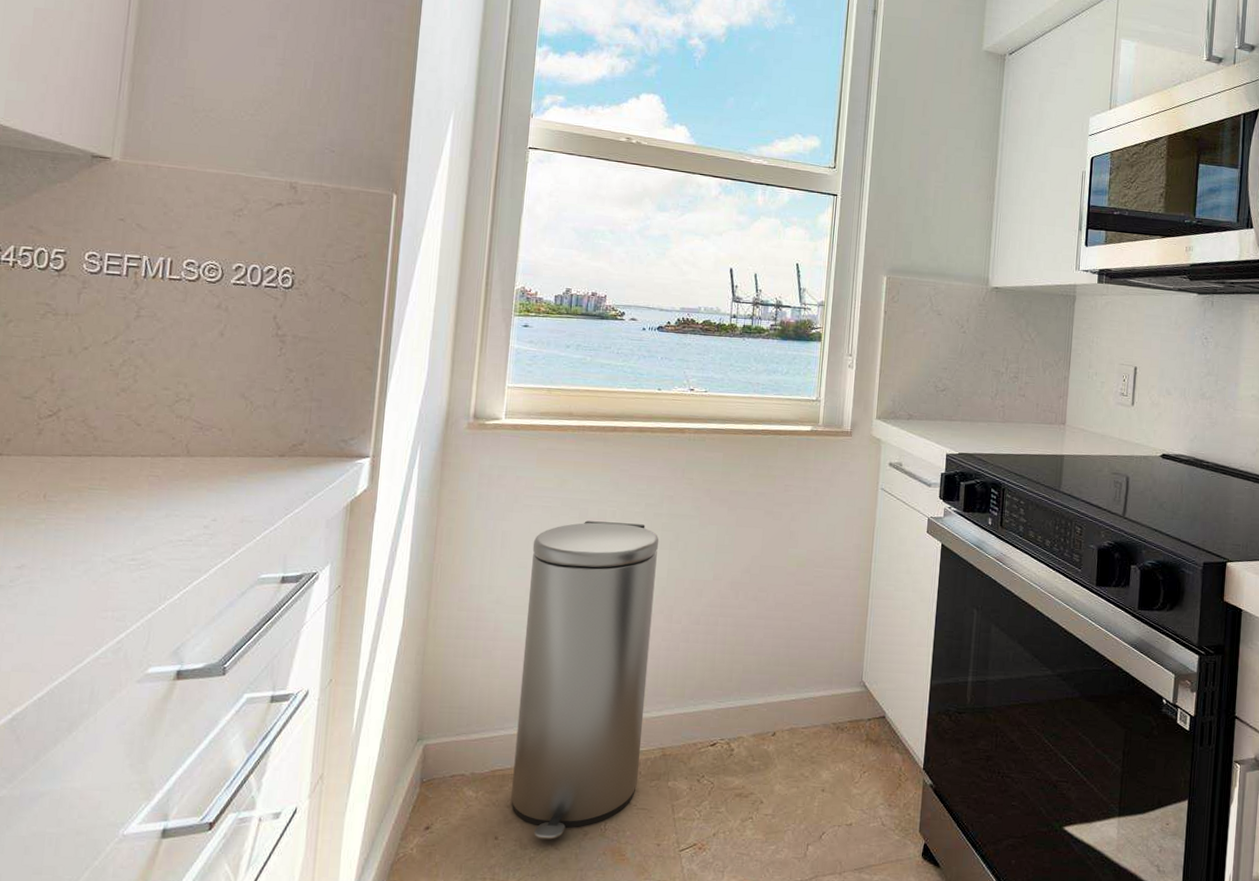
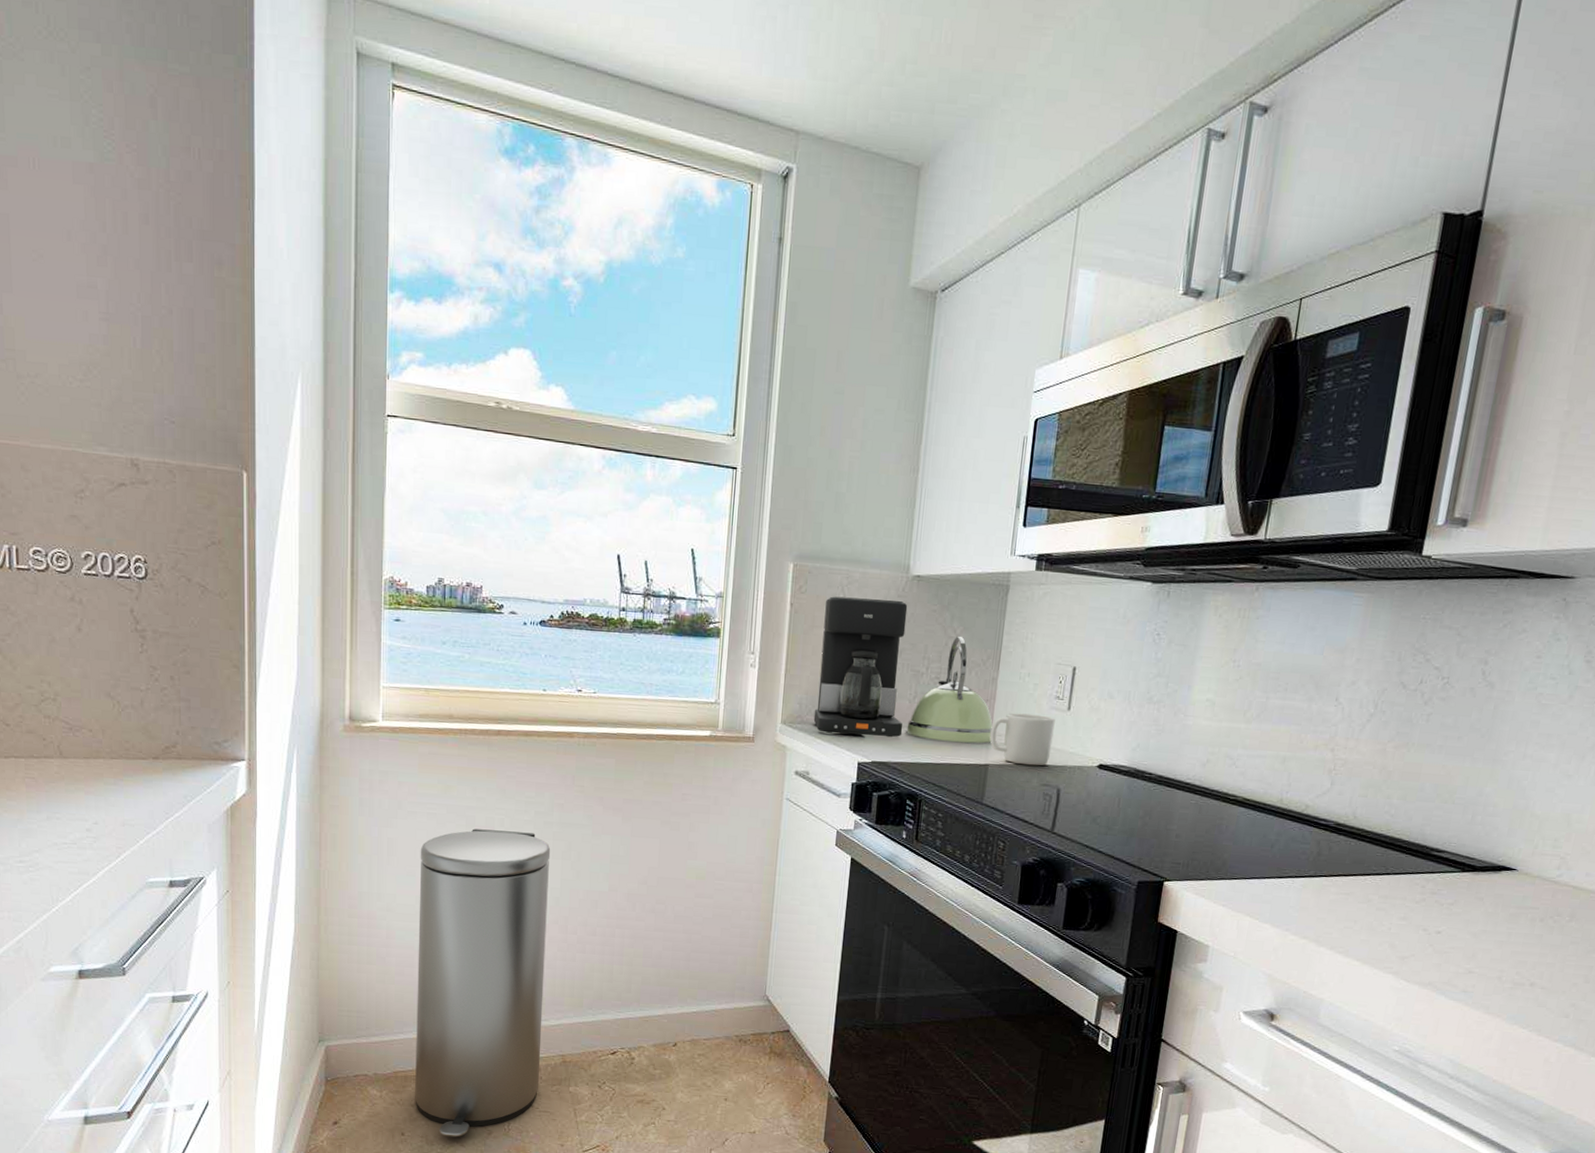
coffee maker: none [905,305,988,431] -> present [813,596,908,738]
kettle: none [988,339,1066,438] -> present [905,635,993,745]
mug: none [1064,408,1121,456] -> present [990,712,1055,766]

